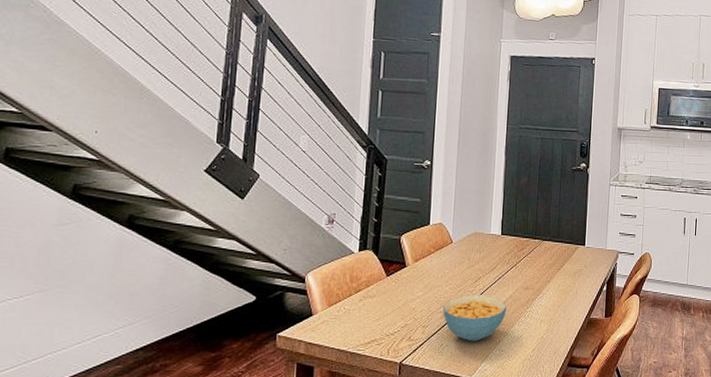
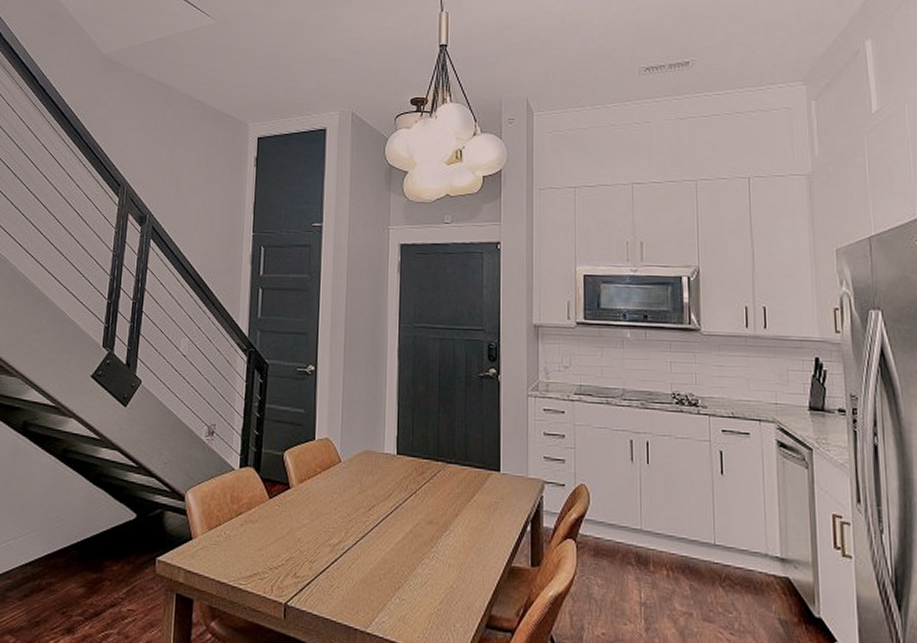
cereal bowl: present [443,295,507,342] -> none [332,526,406,586]

